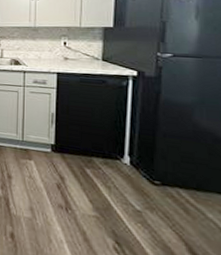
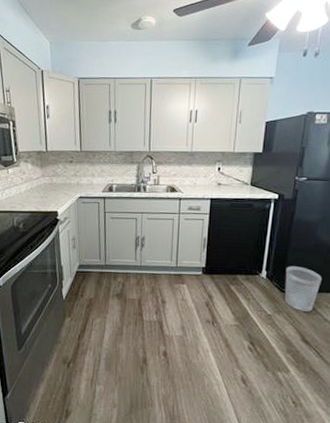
wastebasket: none [155,154,208,215] -> present [284,266,322,312]

